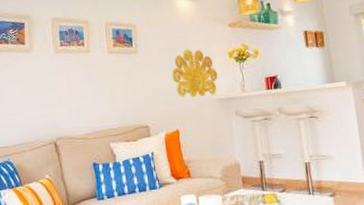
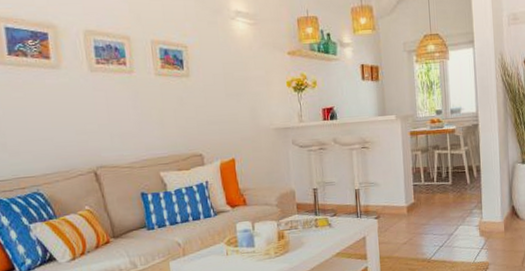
wall decoration: present [172,49,218,98] -> none [227,75,276,127]

